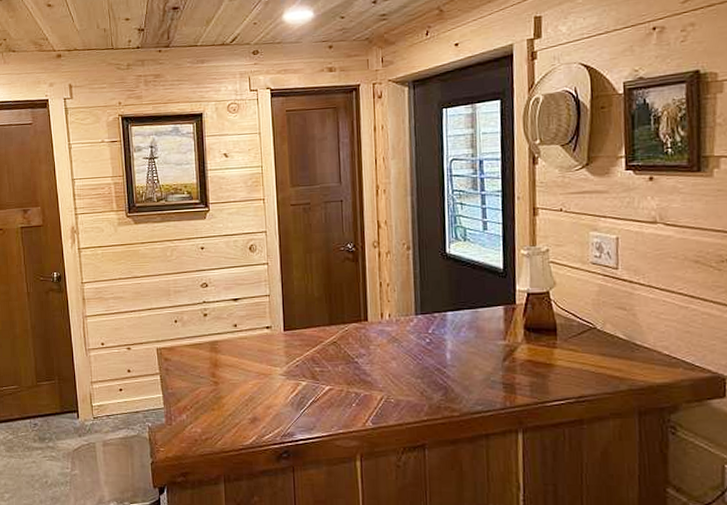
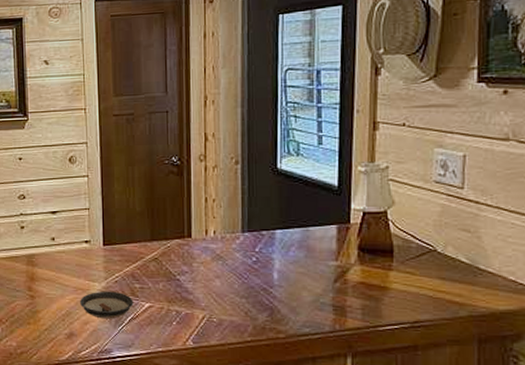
saucer: none [263,375,314,403] -> present [80,291,134,319]

